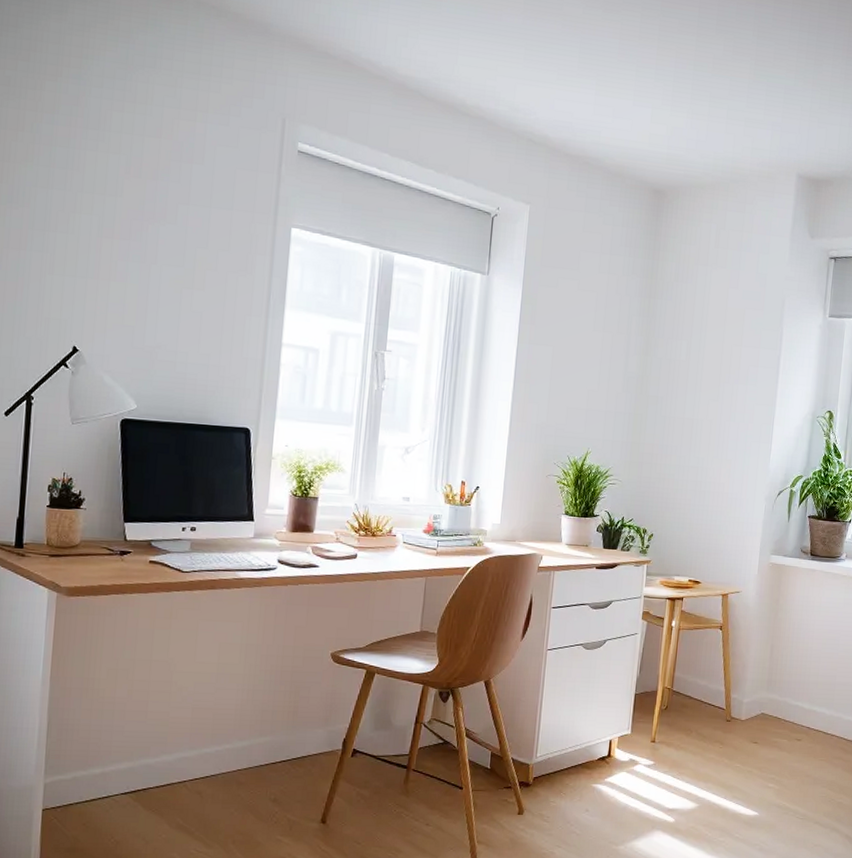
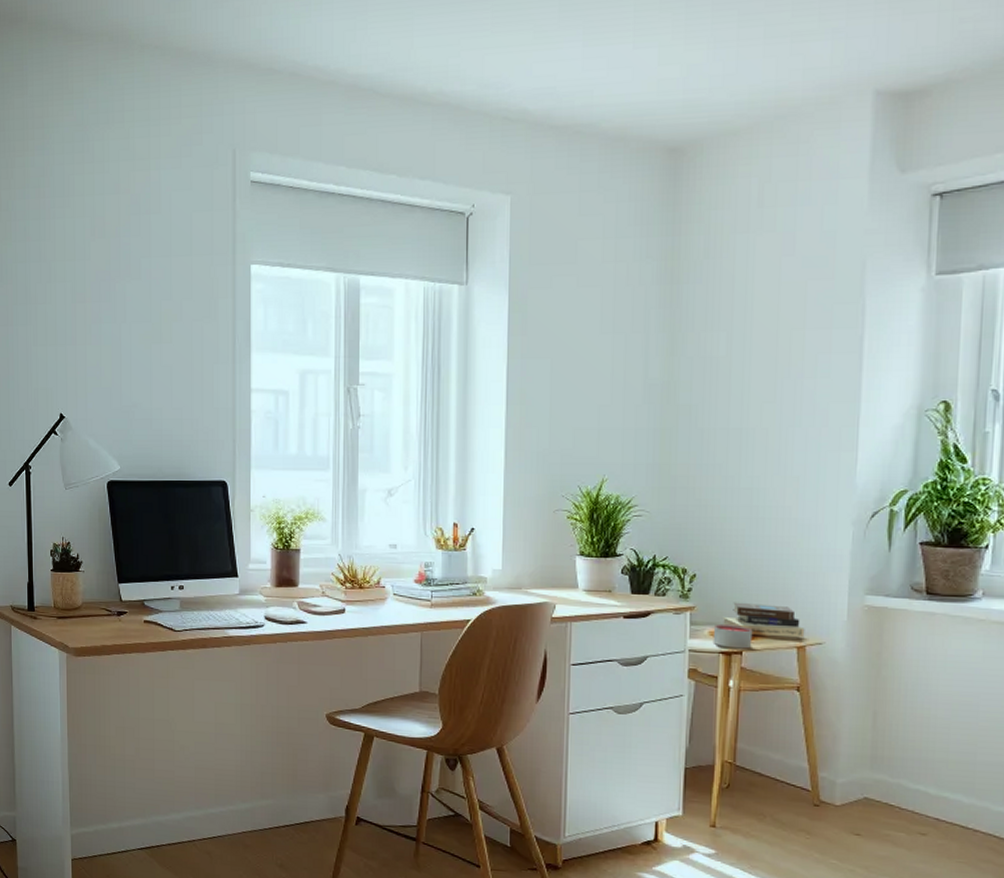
candle: none [662,575,692,596] -> present [712,624,753,649]
books: none [670,557,729,588] -> present [723,602,805,638]

